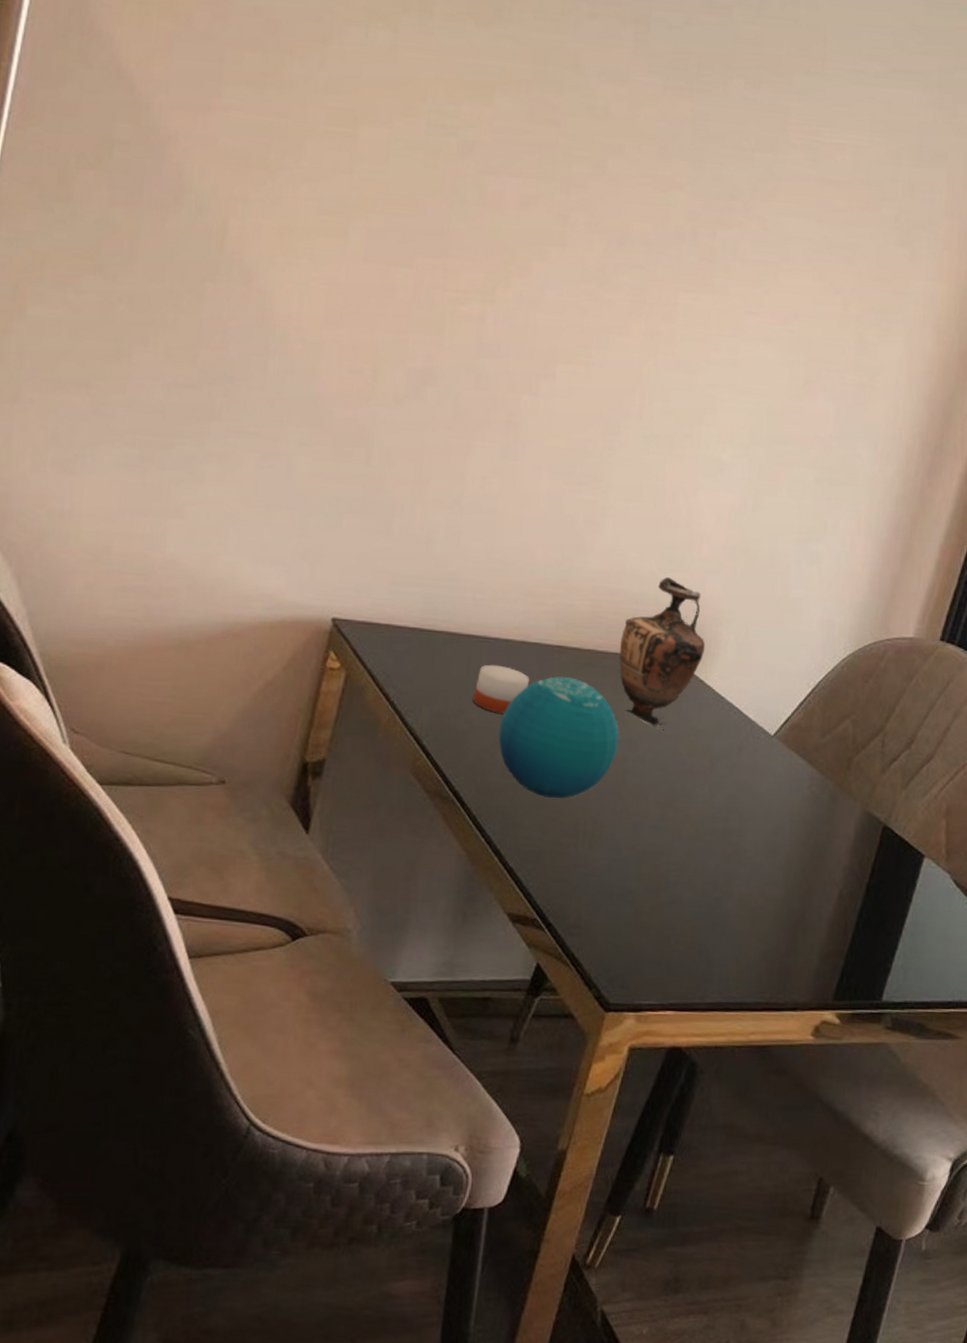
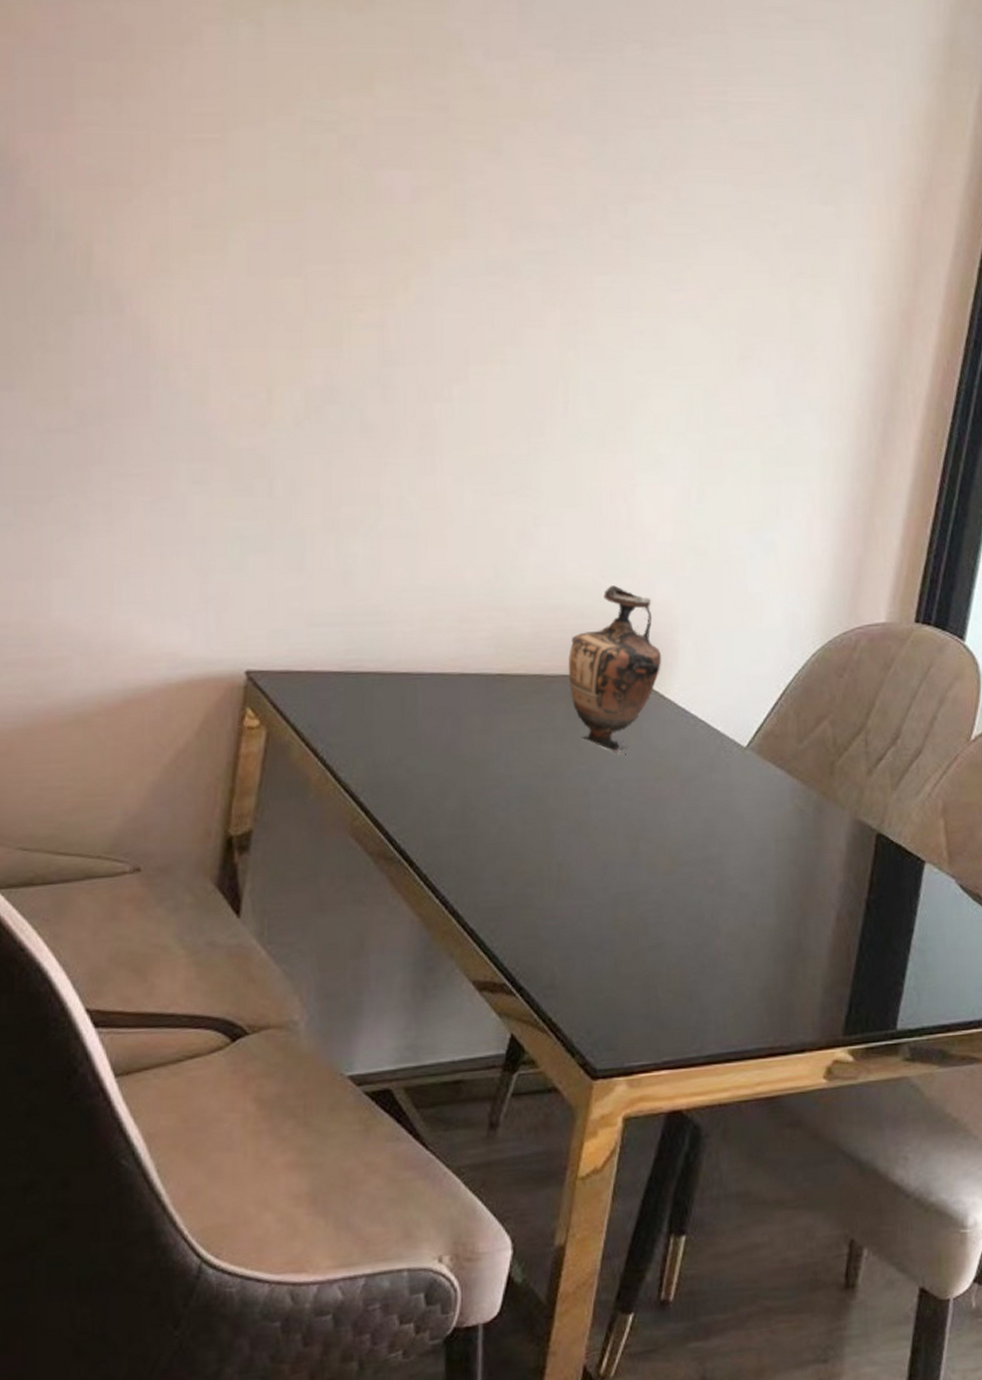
candle: present [473,656,530,714] -> none [411,692,473,757]
decorative orb: present [498,676,619,798] -> none [443,708,578,845]

